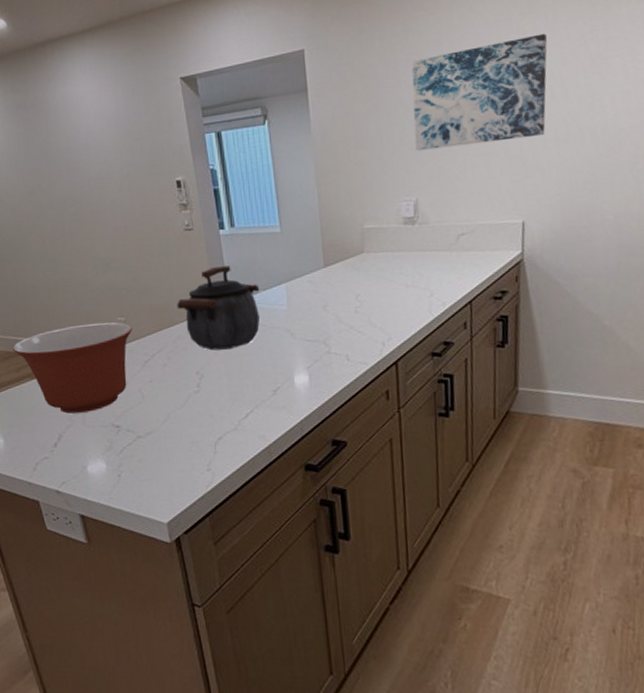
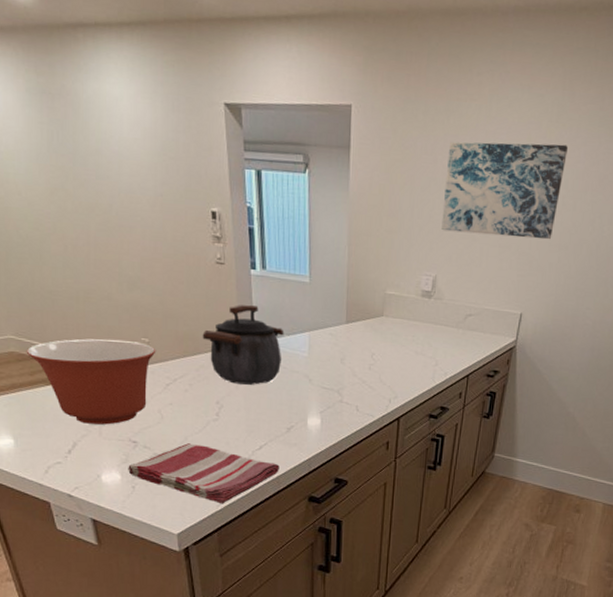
dish towel: none [113,420,269,485] -> present [128,443,279,504]

